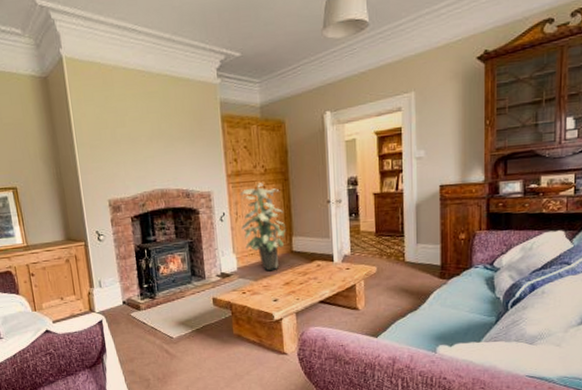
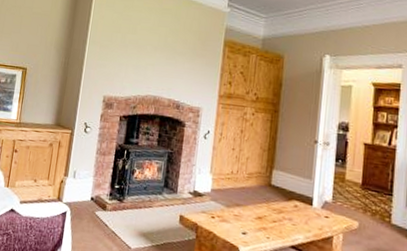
indoor plant: present [240,183,287,271] -> none [223,109,269,201]

